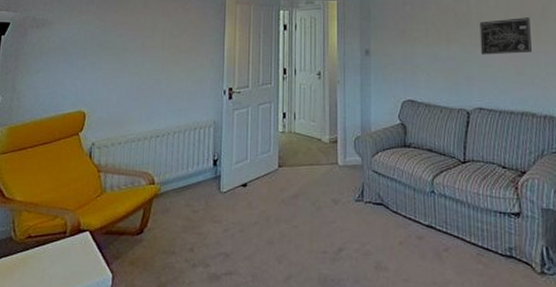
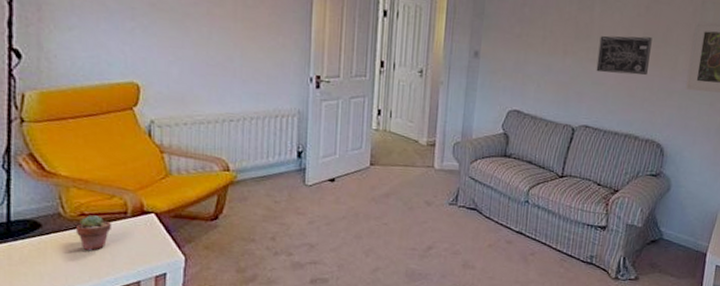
potted succulent: none [22,237,53,274] -> present [75,215,112,251]

